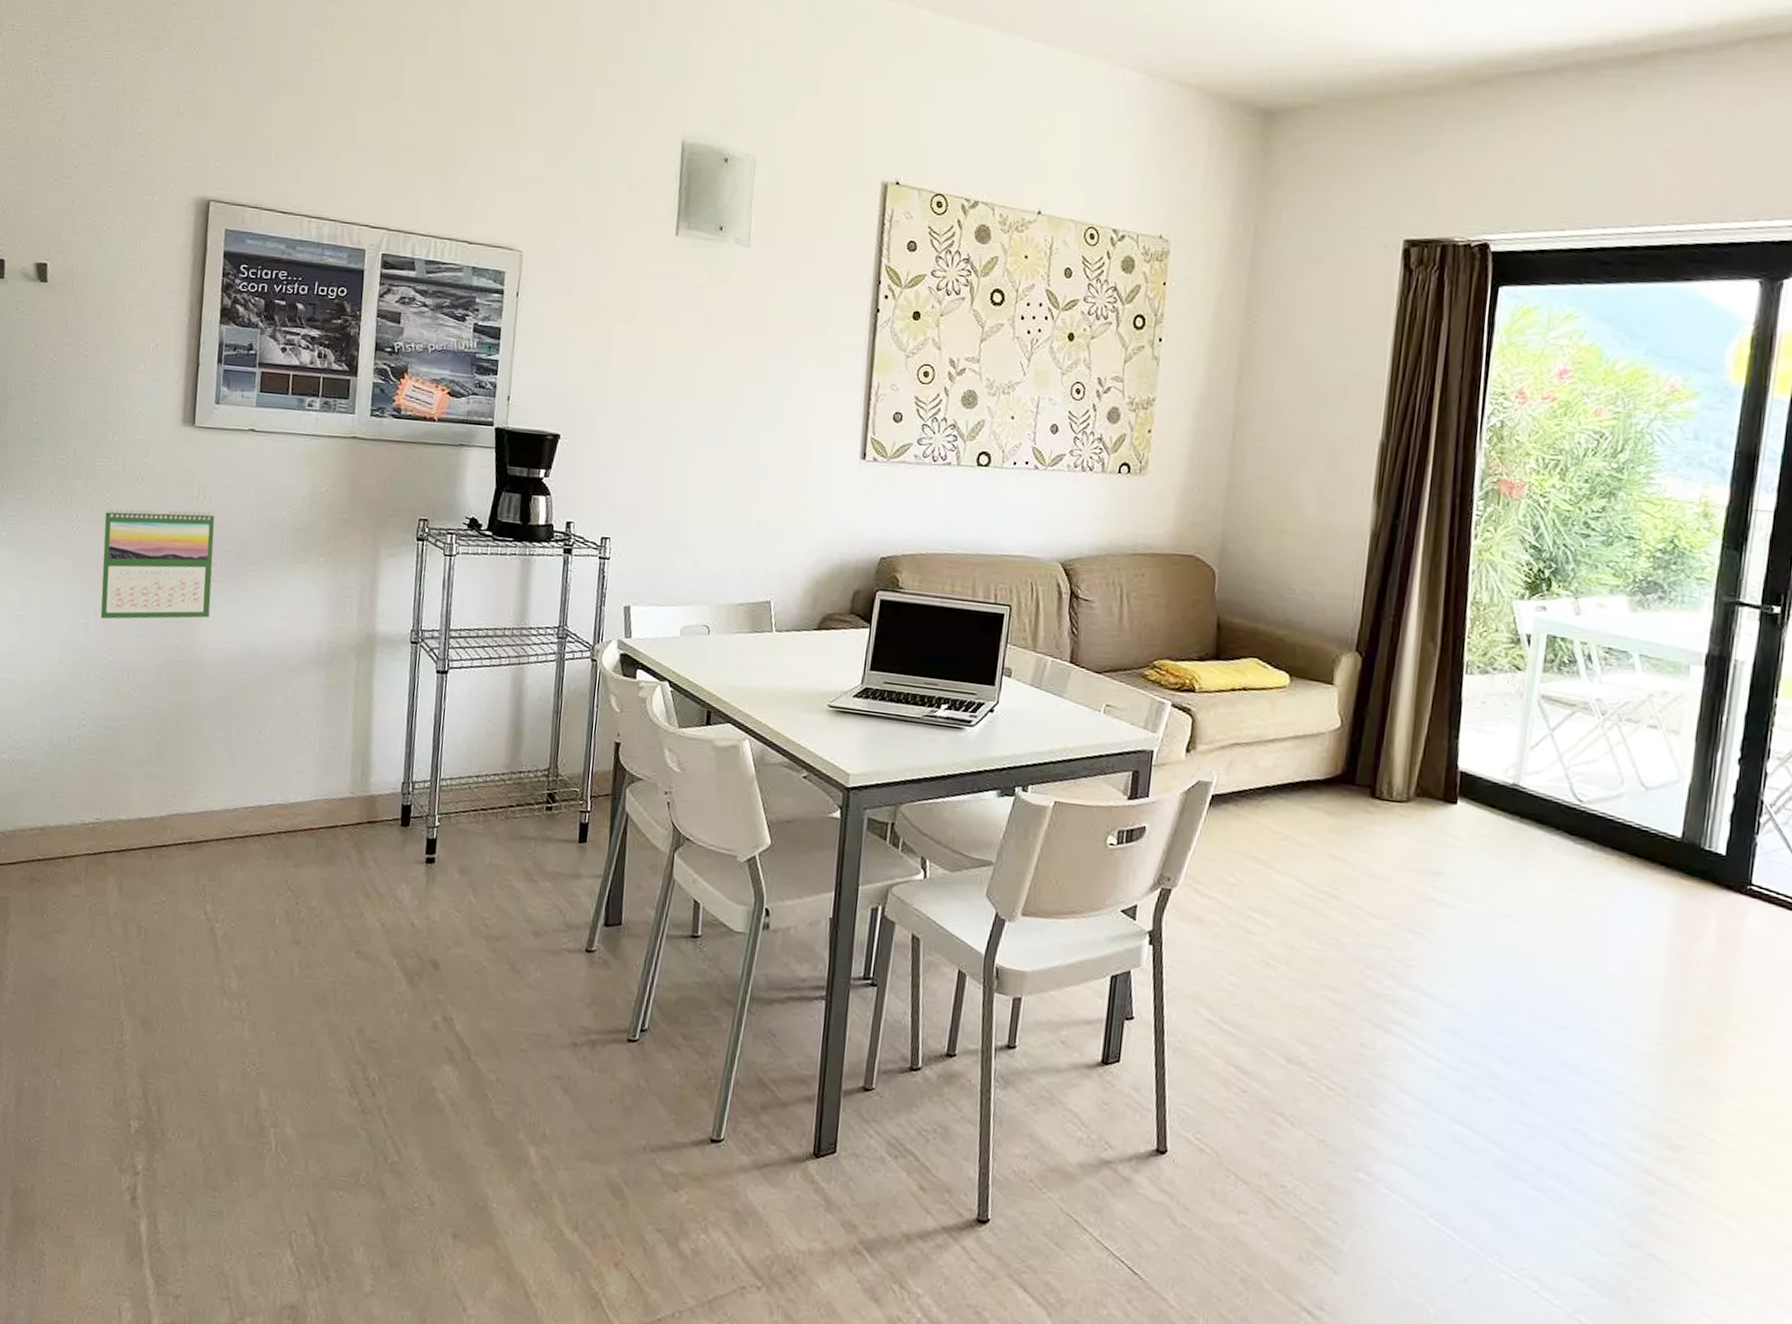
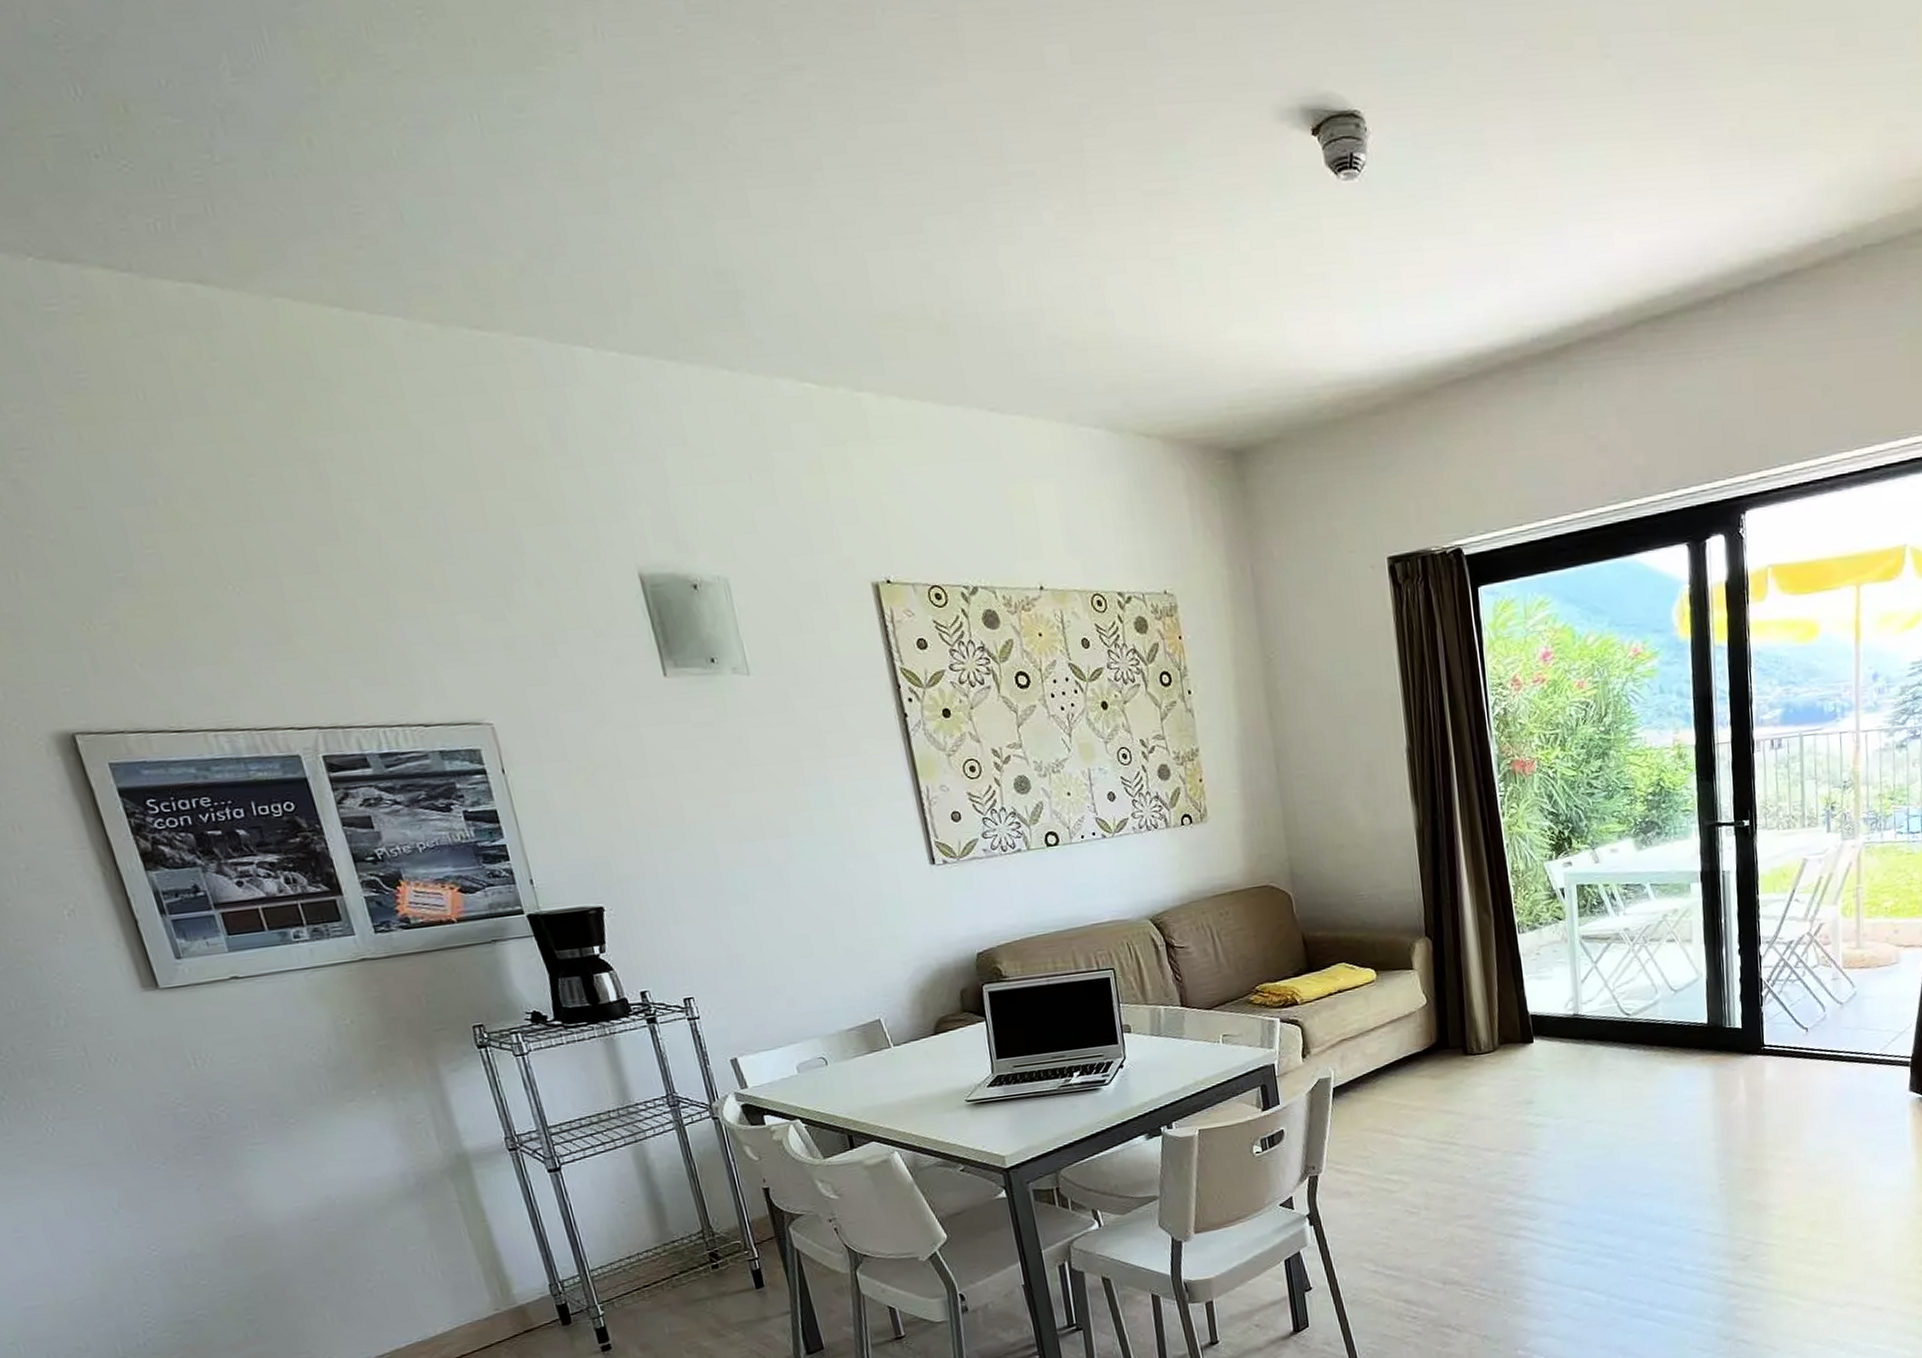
calendar: present [100,508,215,619] -> none [81,1074,260,1216]

